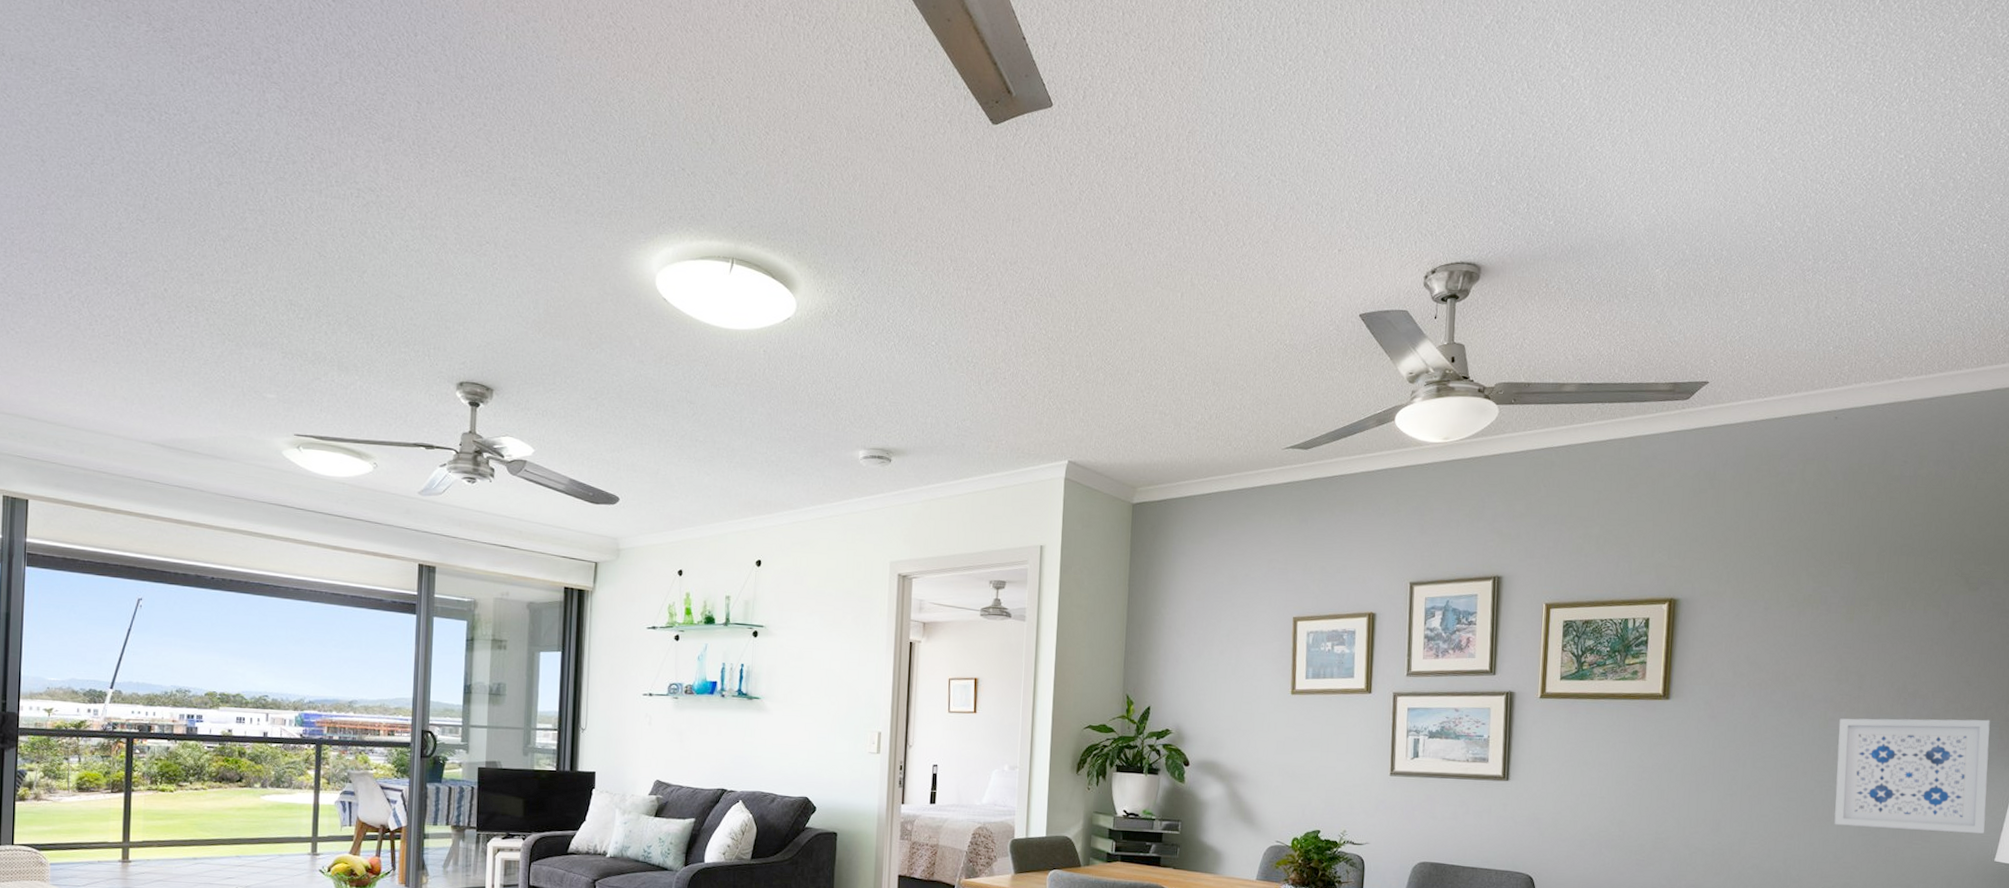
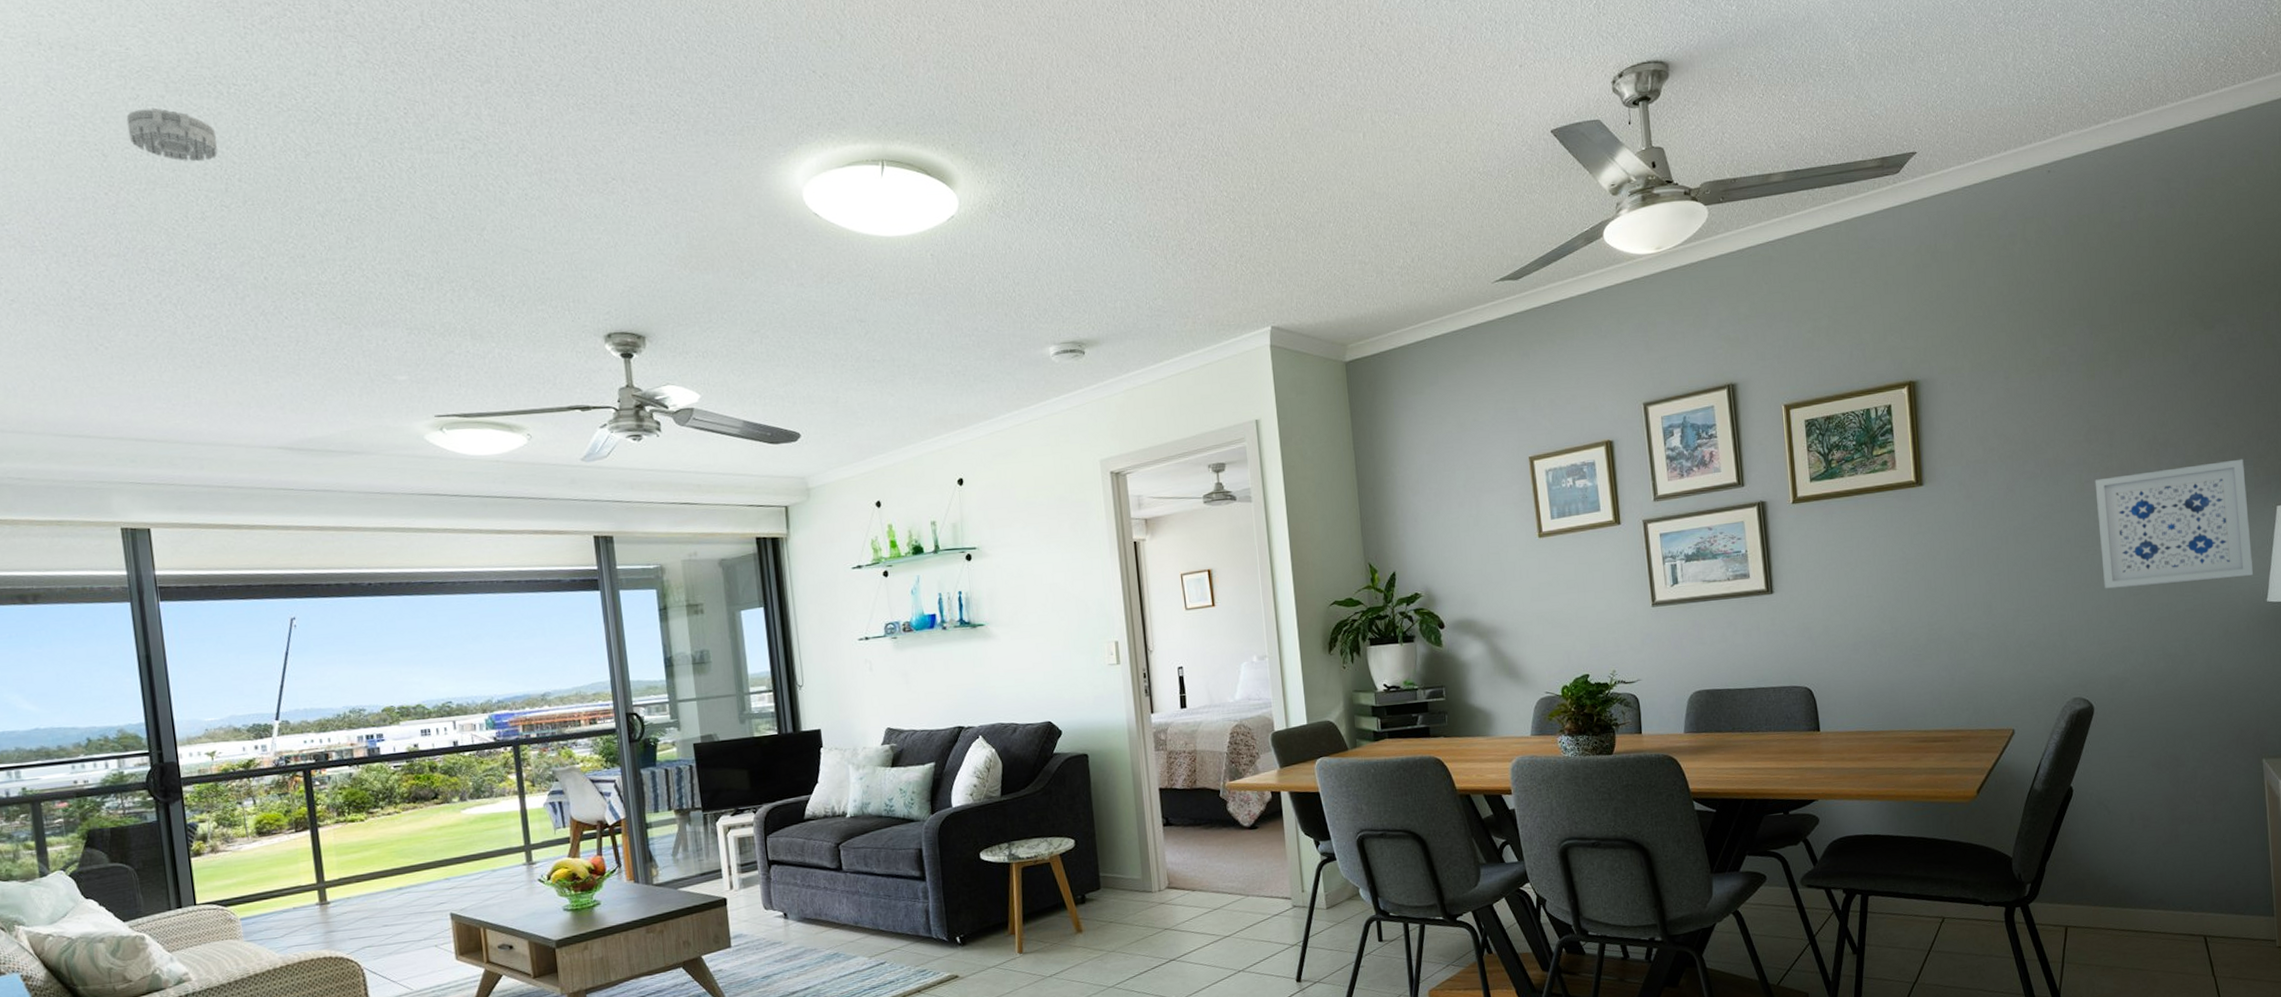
smoke detector: none [66,124,143,178] -> present [126,107,219,162]

